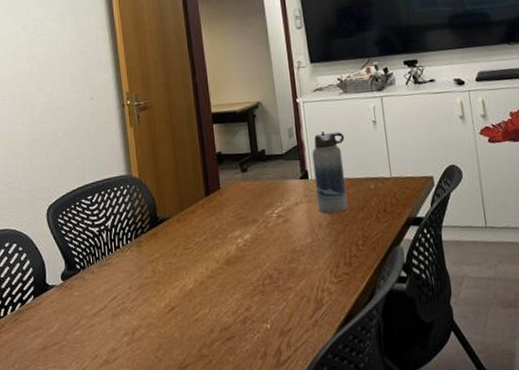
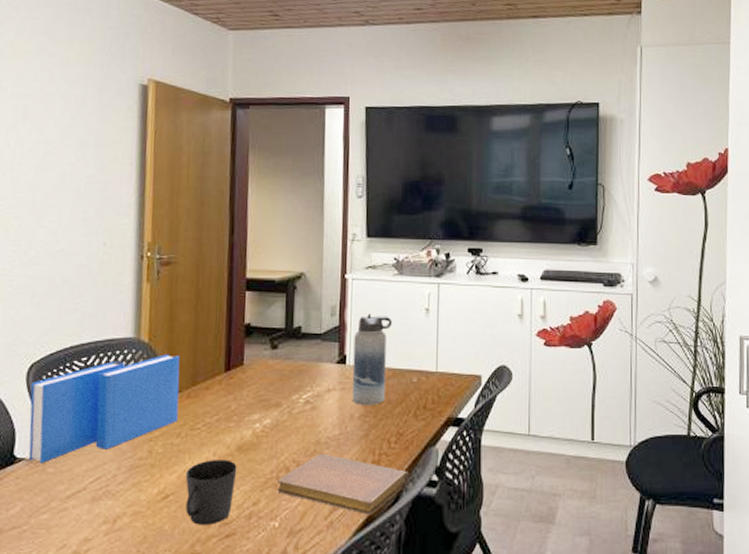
books: none [51,186,172,289] -> present [28,354,180,463]
cup: none [186,272,229,331] -> present [186,459,237,525]
notebook: none [264,260,380,313] -> present [277,453,410,515]

